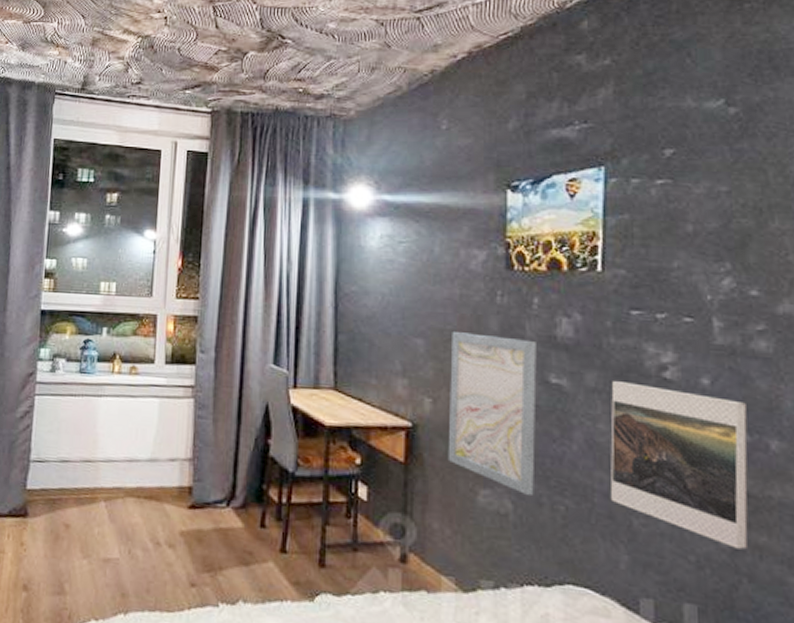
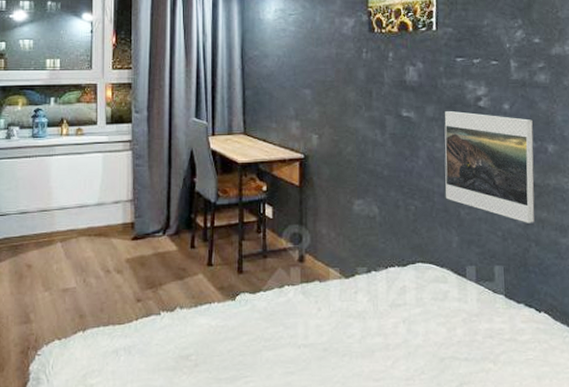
wall art: present [447,332,537,496] -> none [331,82,393,202]

